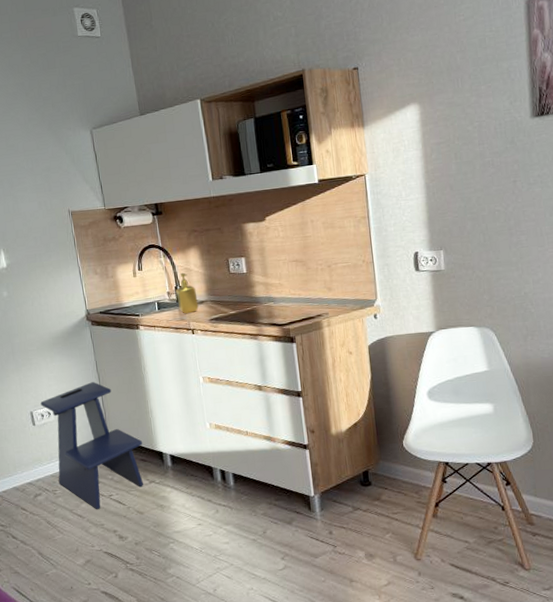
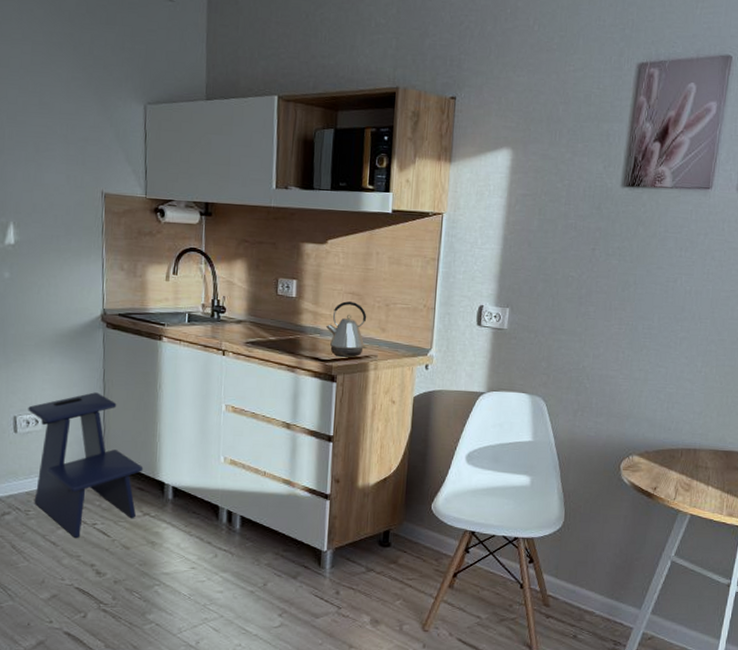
soap dispenser: present [176,272,199,314] -> none [211,285,236,332]
kettle: none [277,268,318,319] -> present [325,301,368,357]

